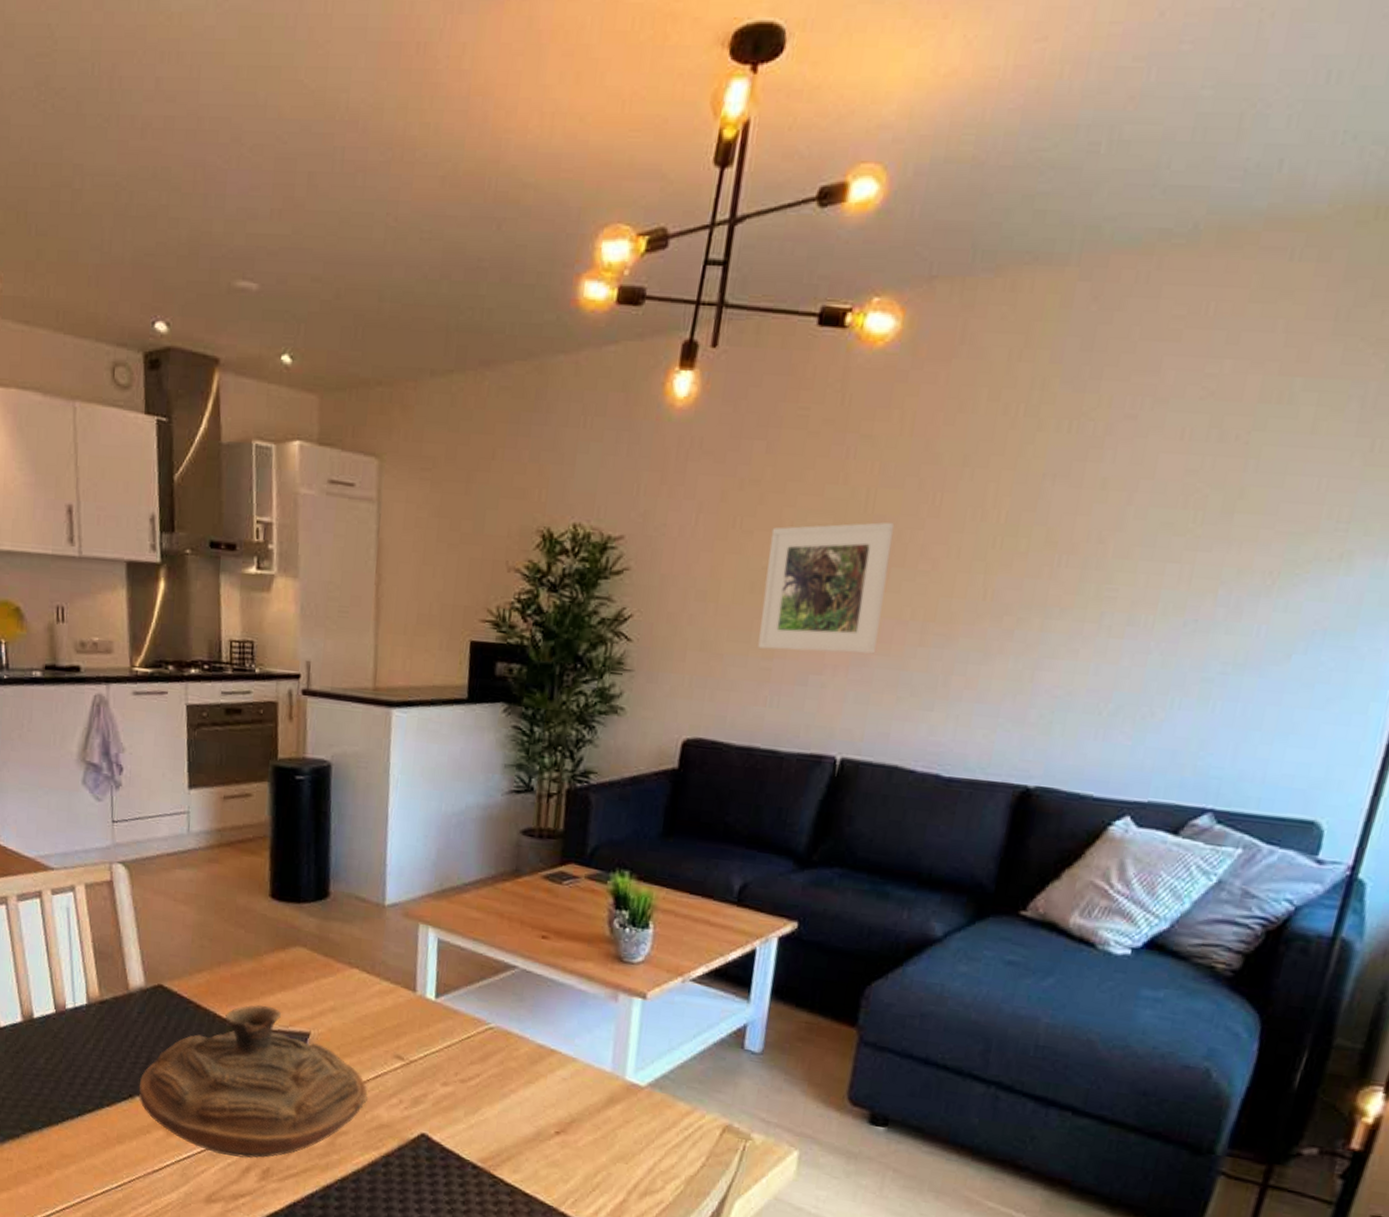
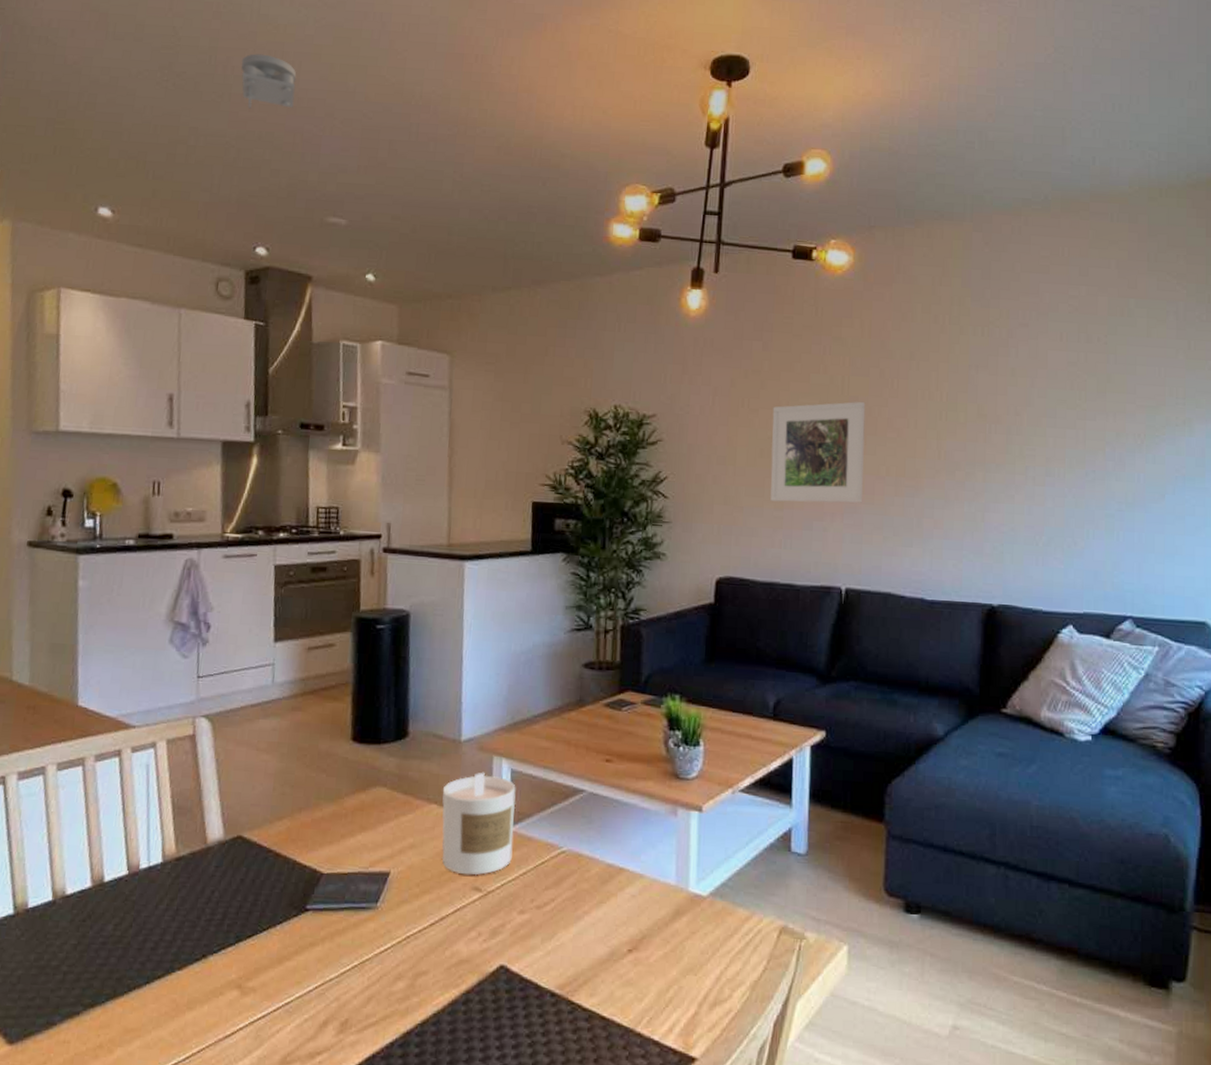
smoke detector: none [129,57,196,136] -> present [241,53,297,109]
decorative bowl: present [138,1004,368,1159] -> none [212,847,447,1011]
candle: none [363,939,443,1044] -> present [441,772,516,876]

